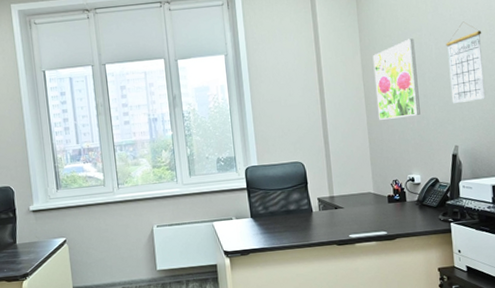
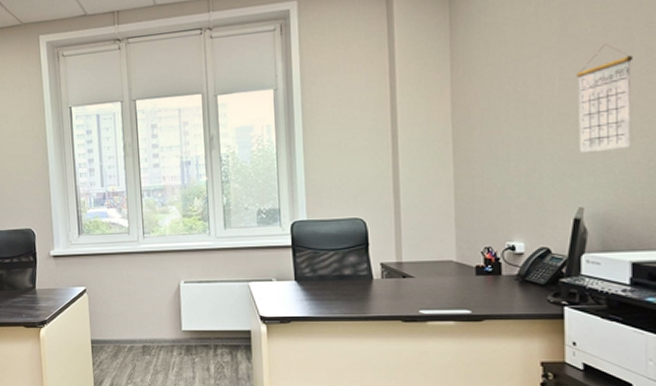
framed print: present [372,38,421,120] -> none [467,67,531,171]

